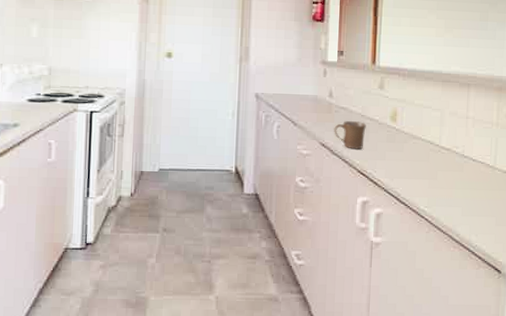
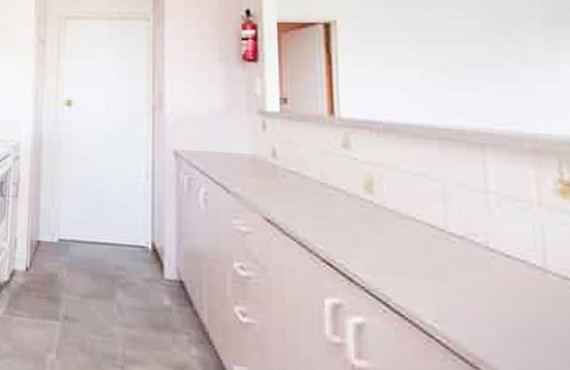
mug: present [334,121,366,150] -> none [282,189,329,230]

